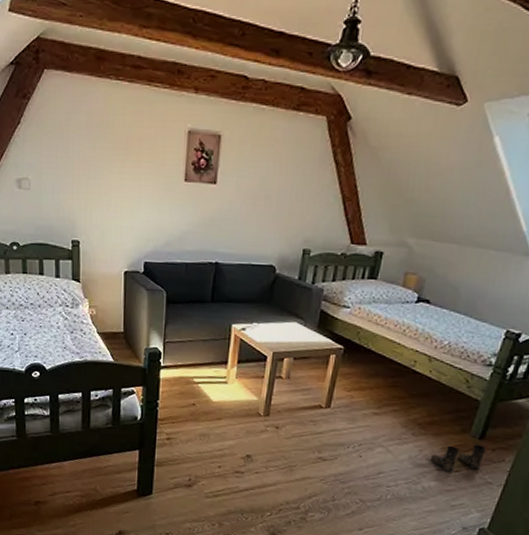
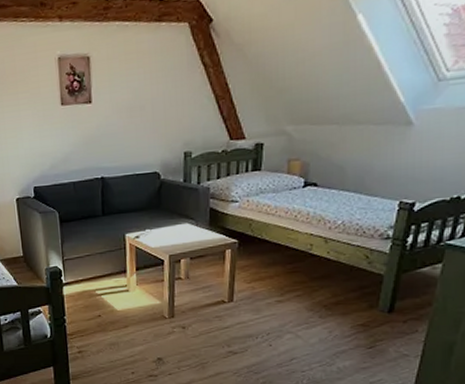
boots: present [430,444,487,472] -> none [341,318,398,349]

